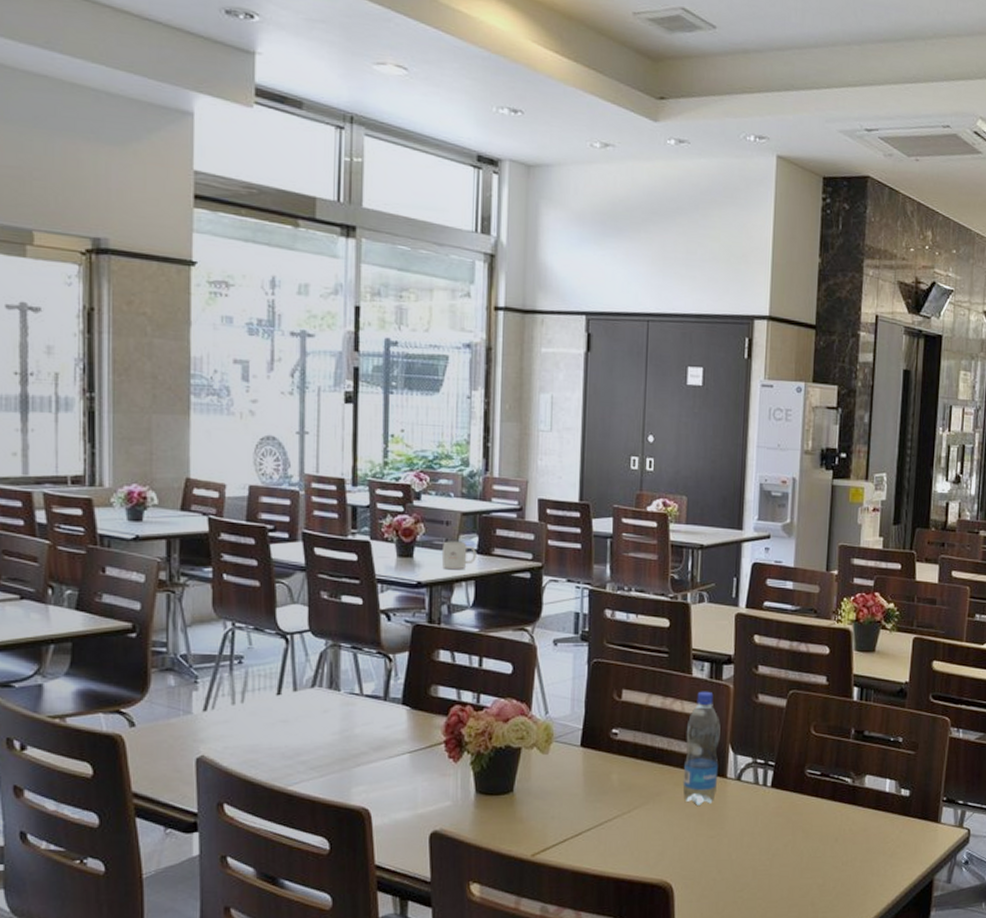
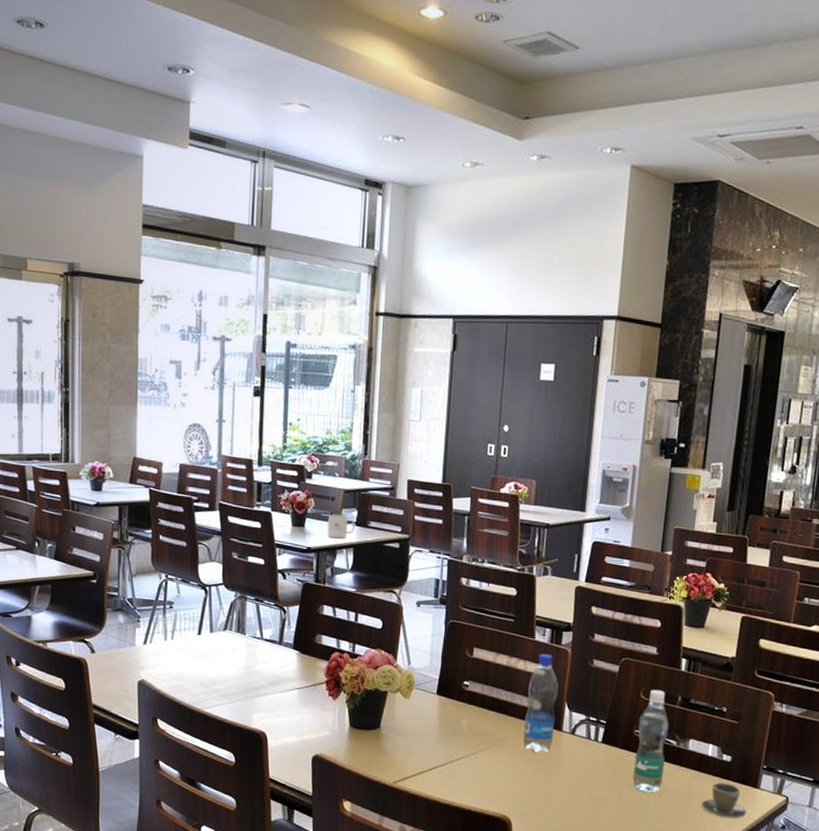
bottle: none [806,723,843,838] -> present [632,689,669,792]
teacup: none [880,820,929,859] -> present [701,782,747,819]

